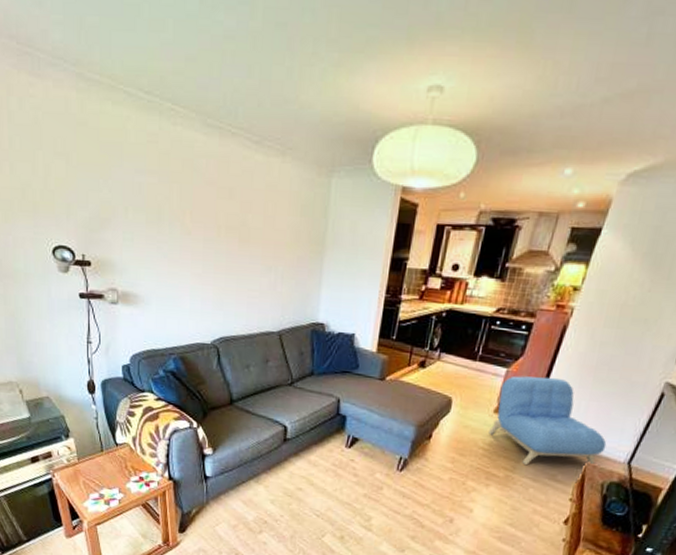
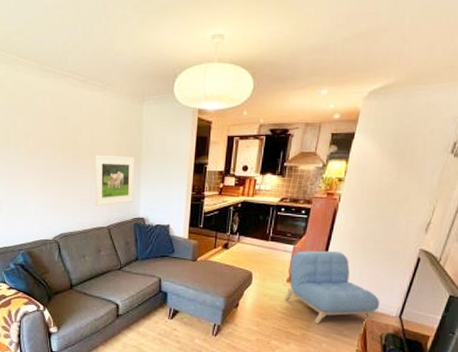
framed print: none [264,241,317,306] -> present [94,155,135,206]

